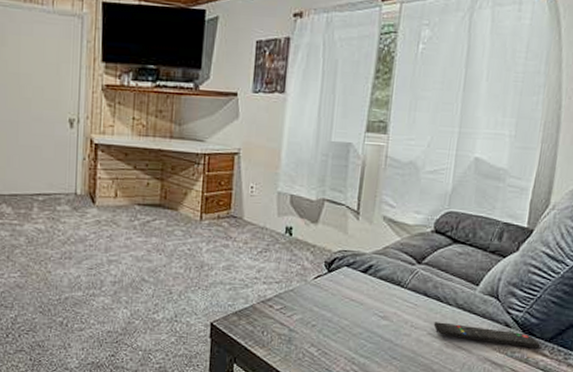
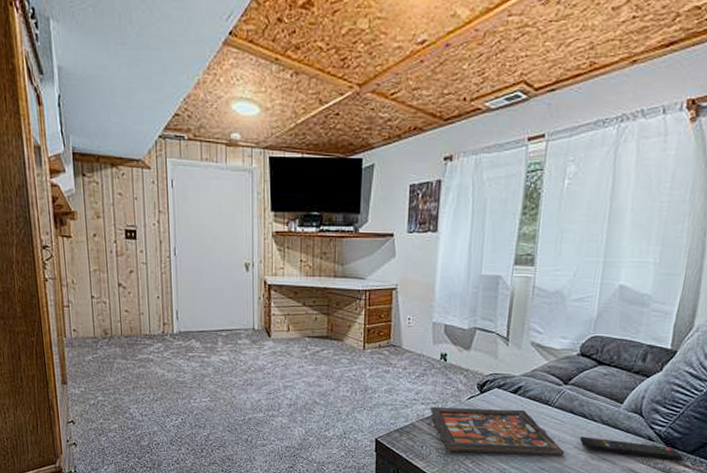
board game: none [272,286,418,343] -> present [429,406,565,455]

